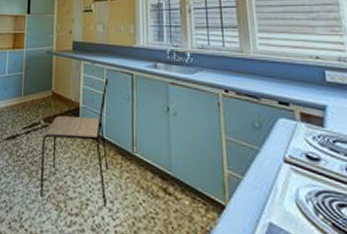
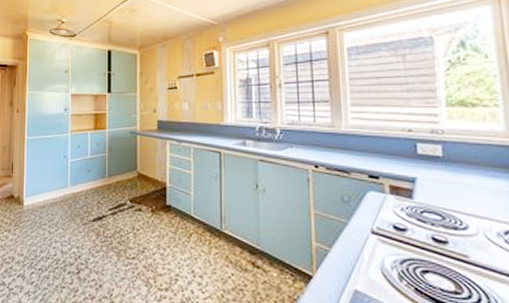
dining chair: present [40,78,109,207] -> none [129,157,197,281]

